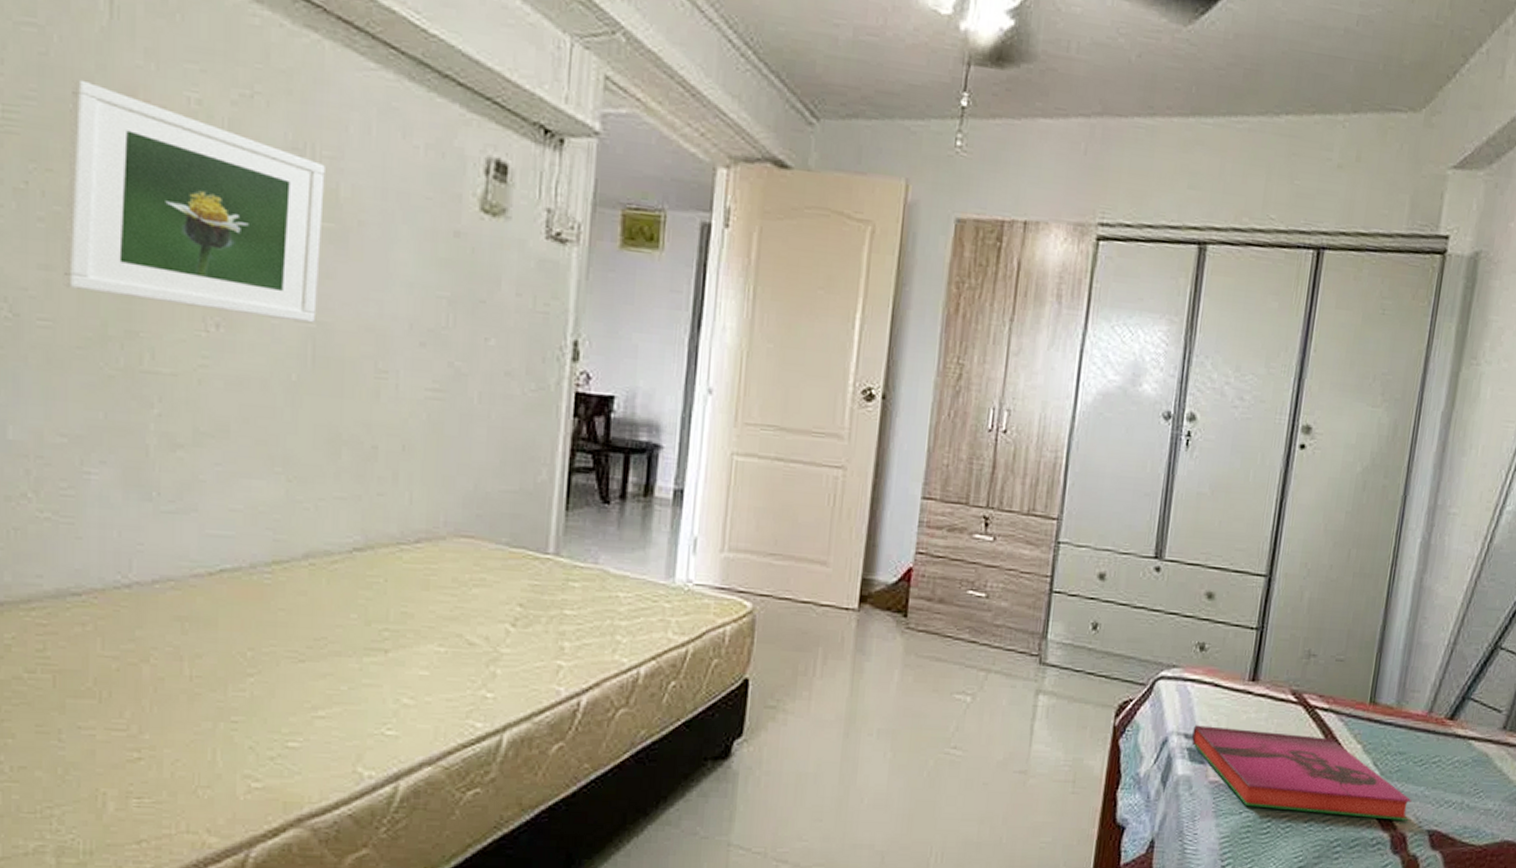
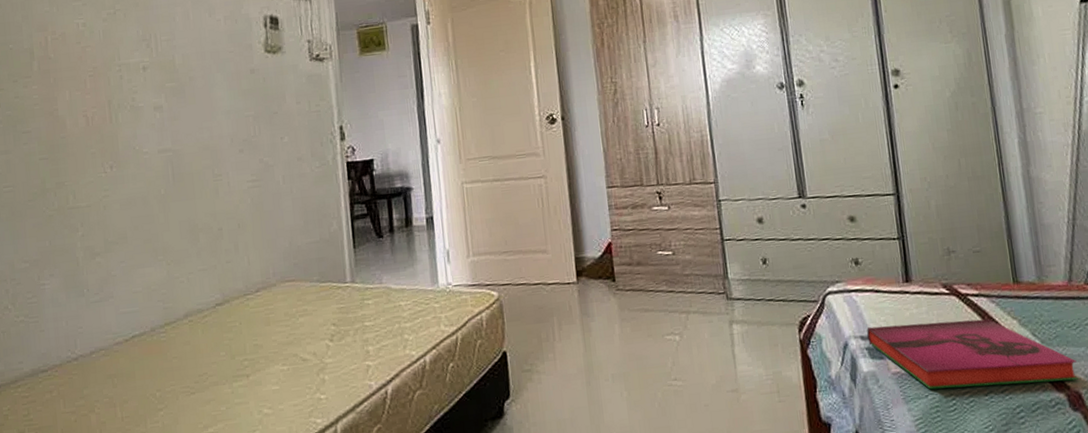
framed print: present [63,79,325,323] -> none [9,28,171,163]

